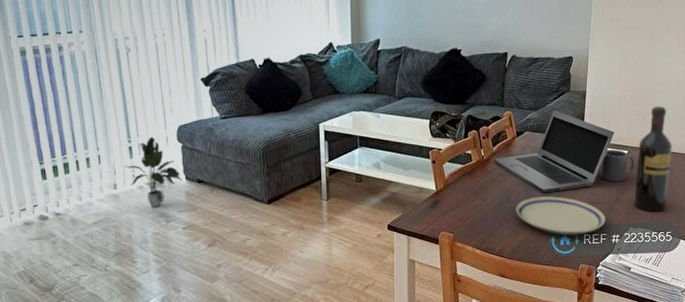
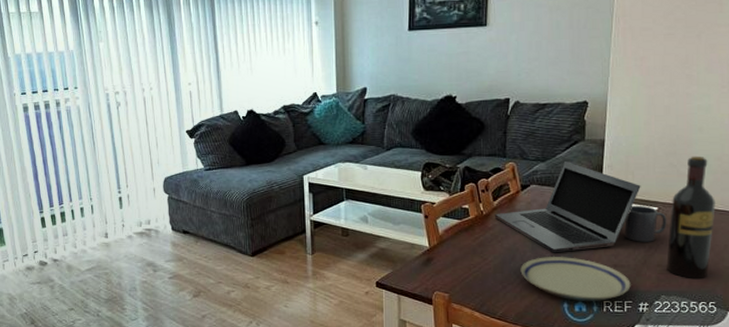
potted plant: present [125,137,183,208] -> none [115,188,169,257]

